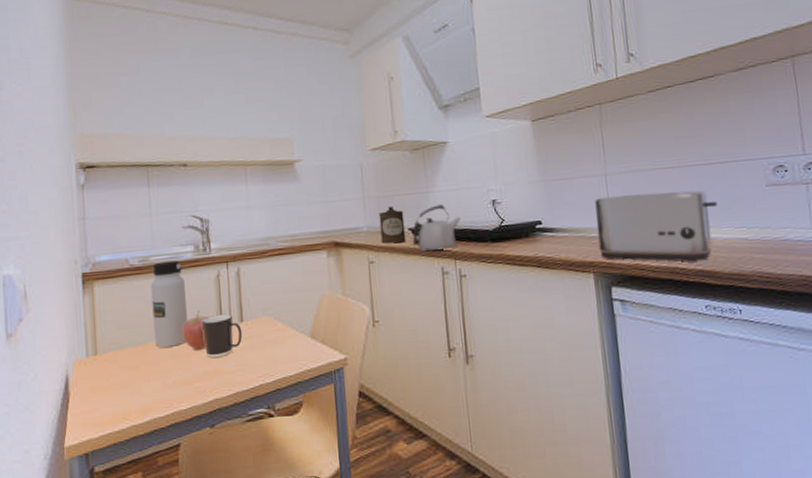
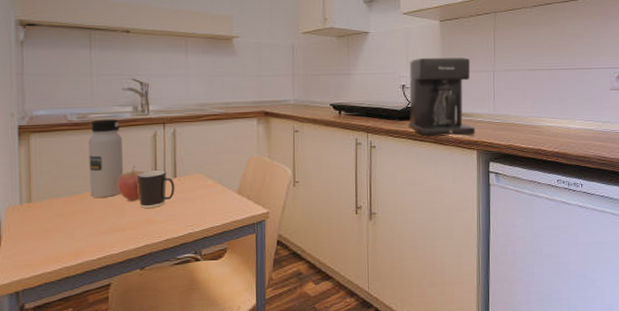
canister: present [379,206,406,245] -> none [305,84,328,116]
kettle: present [413,204,462,252] -> none [333,85,376,125]
coffee maker: none [499,161,589,260] -> present [409,58,475,137]
toaster: present [595,190,718,263] -> none [483,89,574,146]

